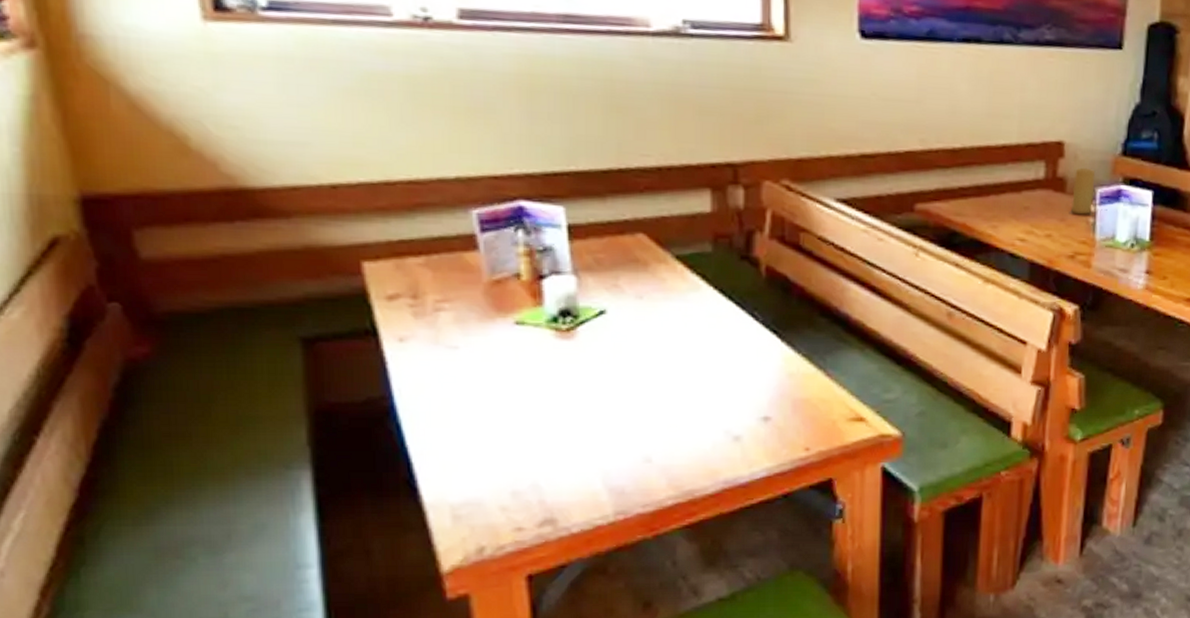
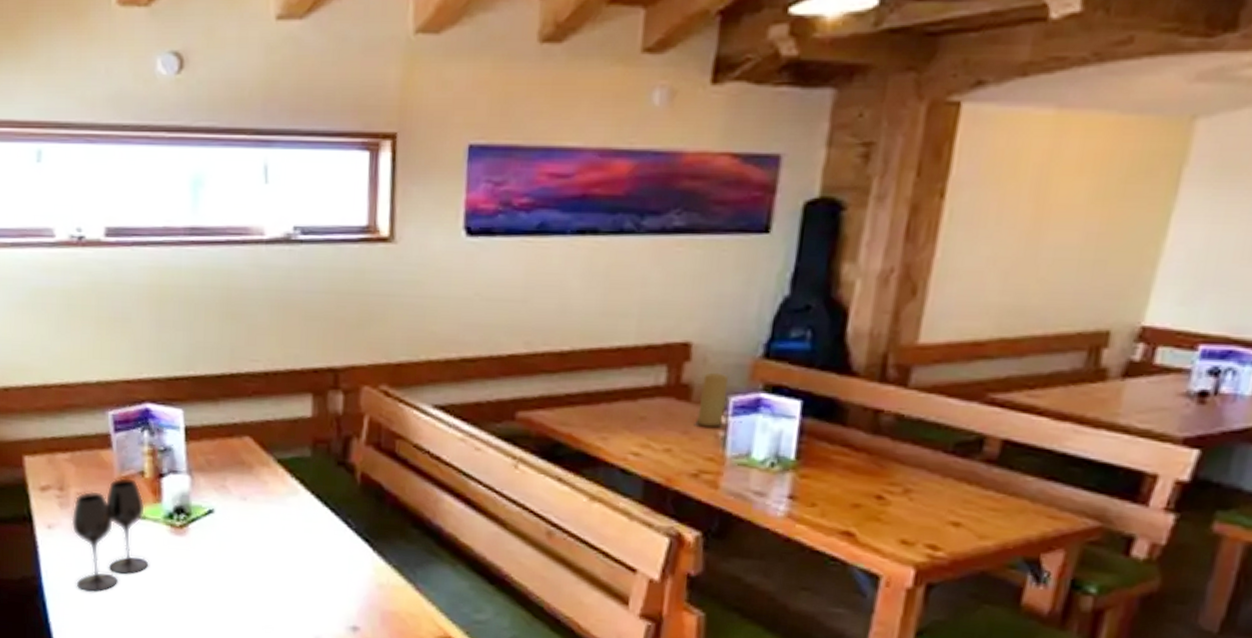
wine glass: none [430,282,531,408] -> present [71,478,149,592]

